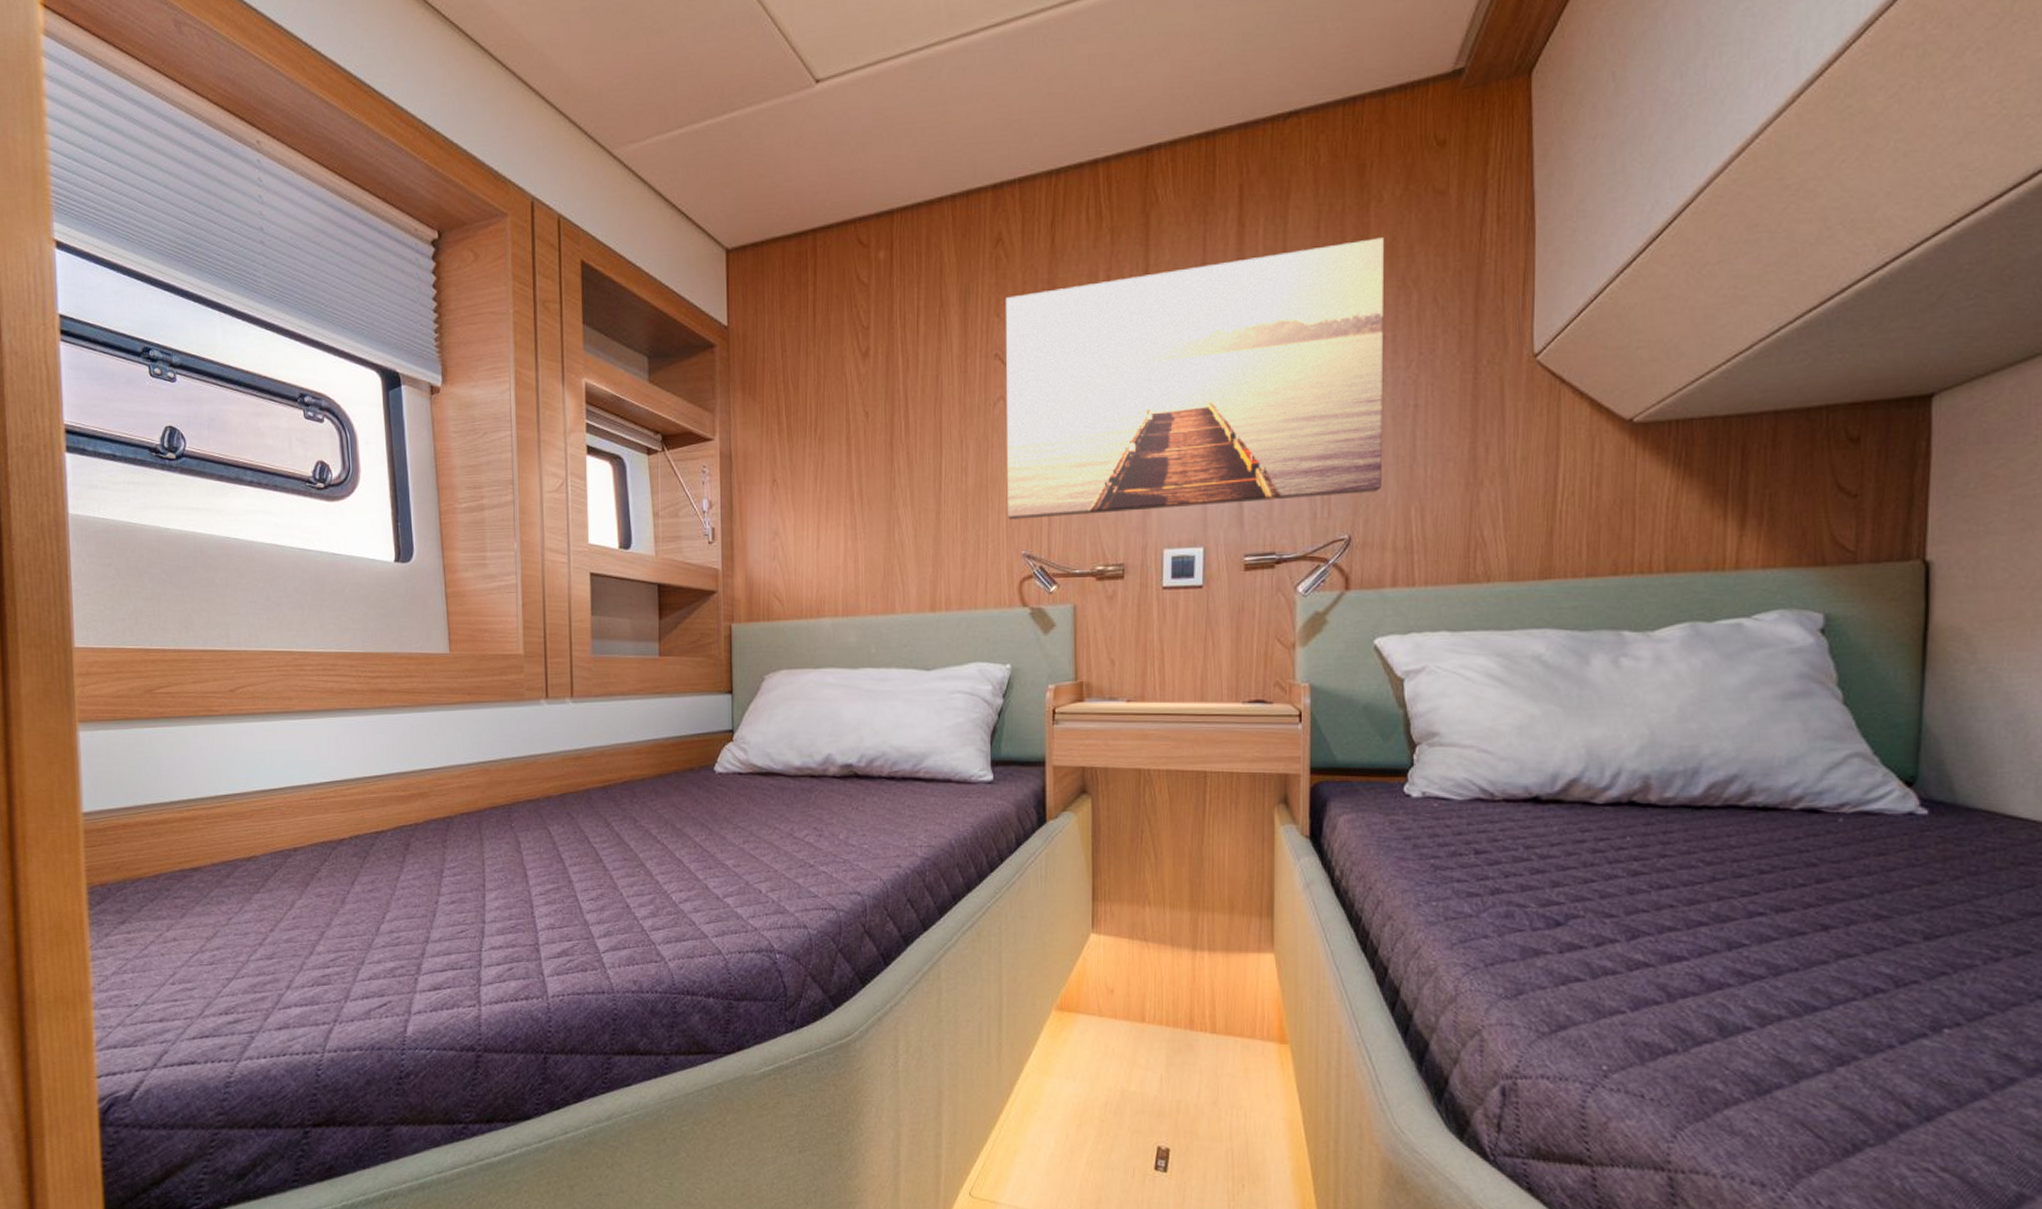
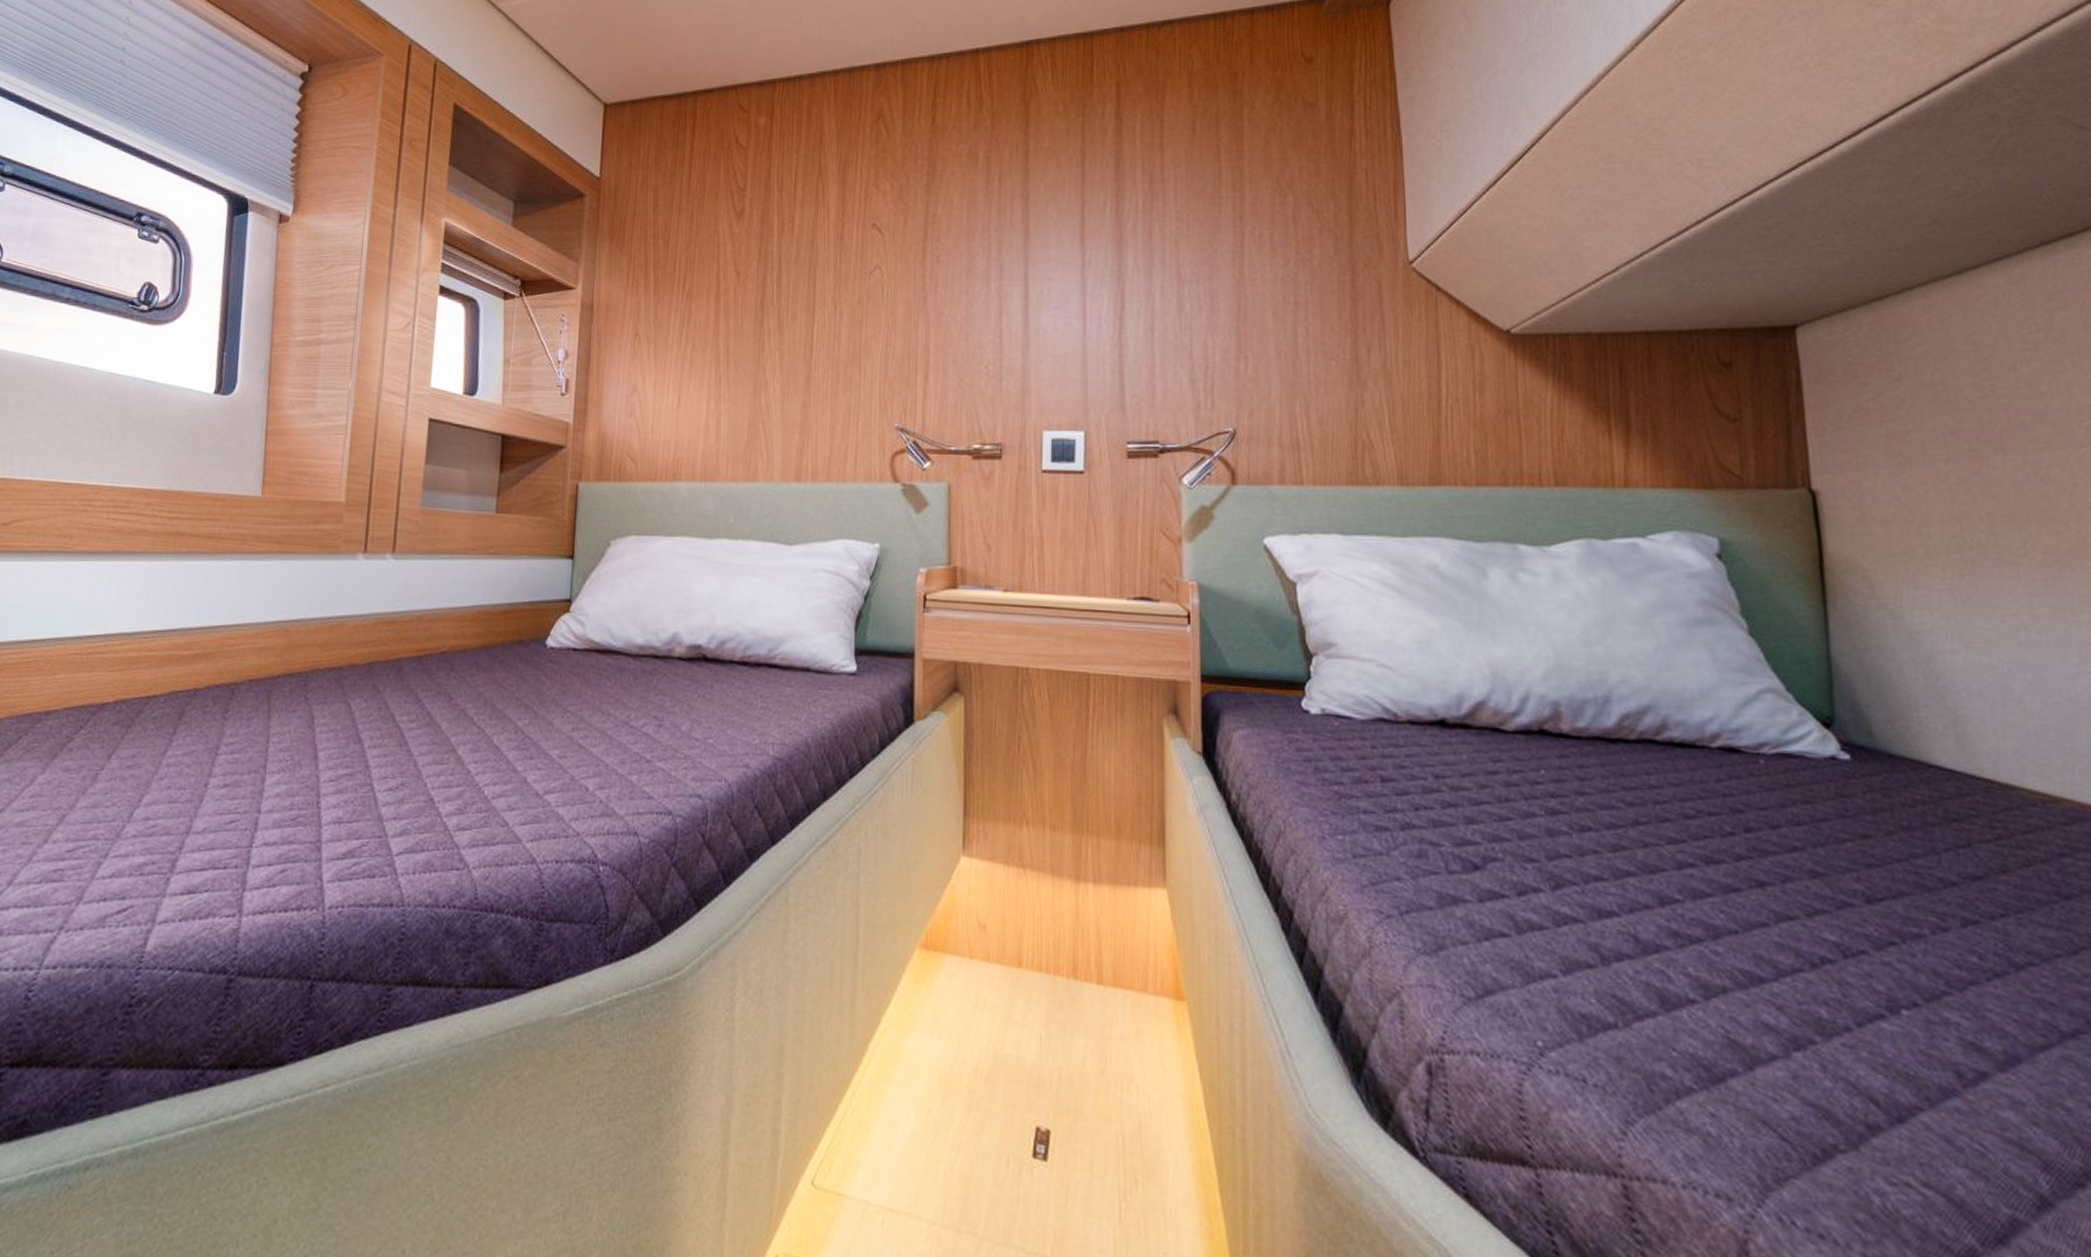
wall art: present [1006,238,1384,520] -> none [881,141,1265,391]

